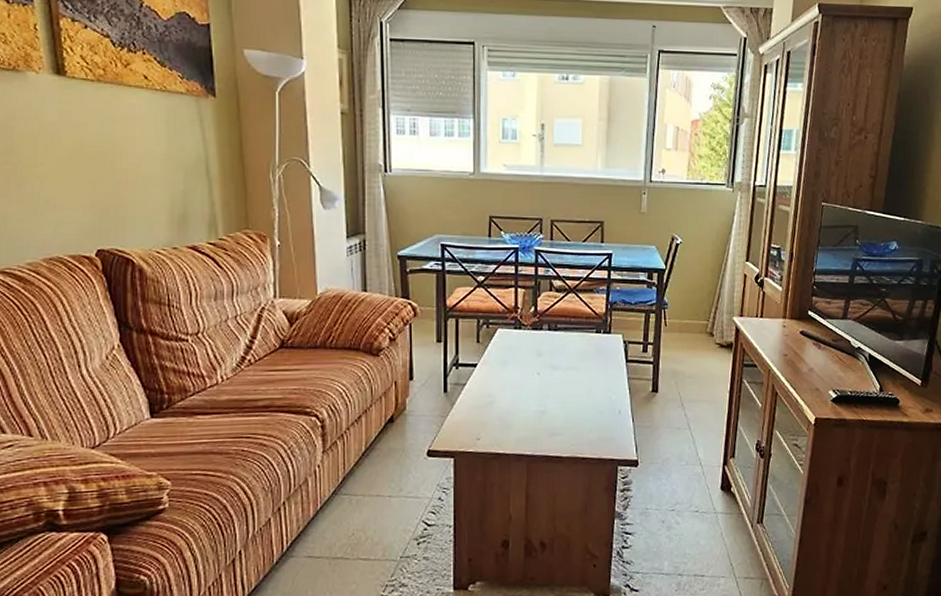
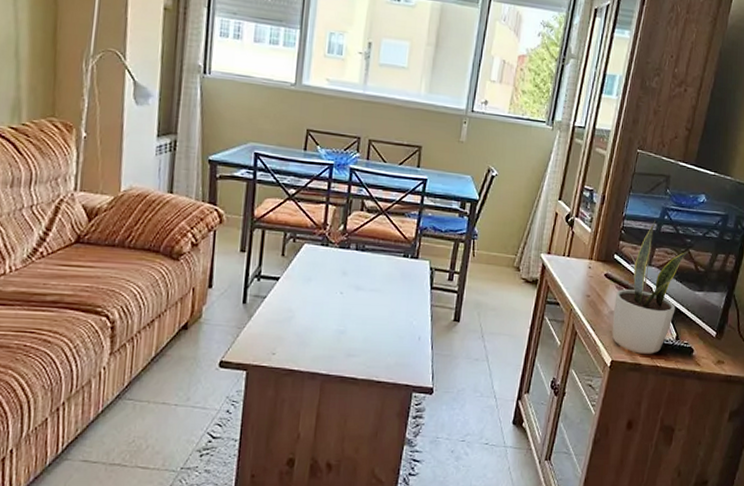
potted plant: none [812,272,886,409] -> present [612,220,690,354]

